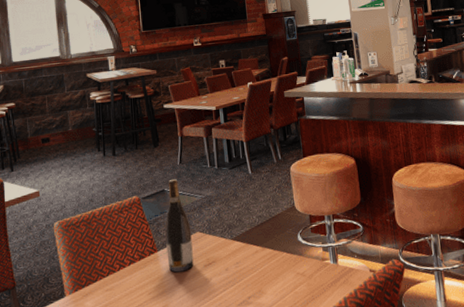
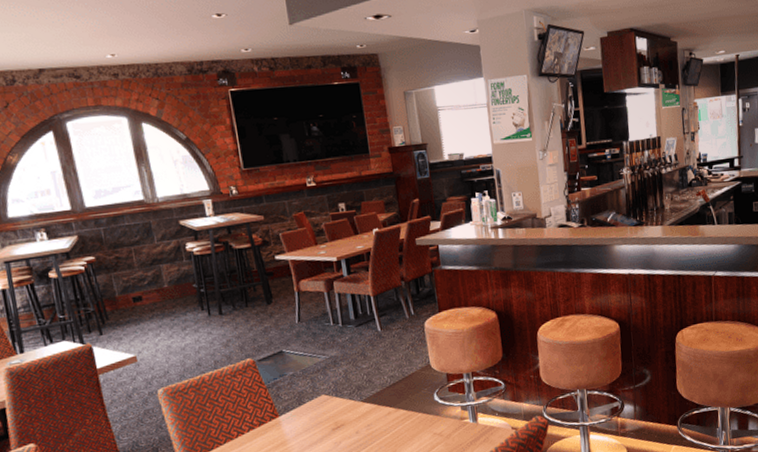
wine bottle: present [165,178,194,273] -> none [285,338,321,438]

